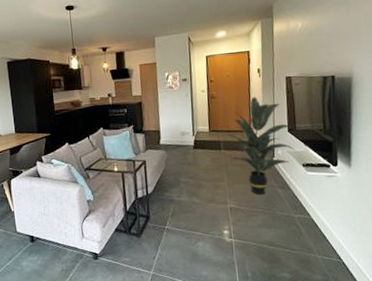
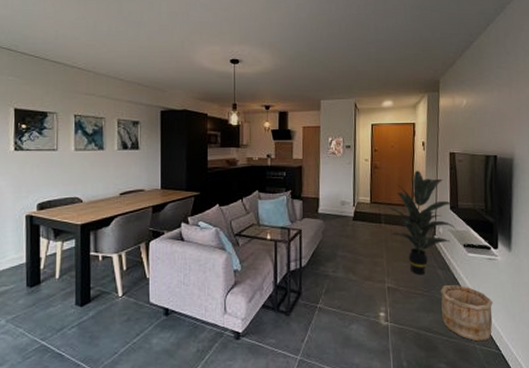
wooden bucket: none [280,202,334,252] -> present [440,285,493,342]

